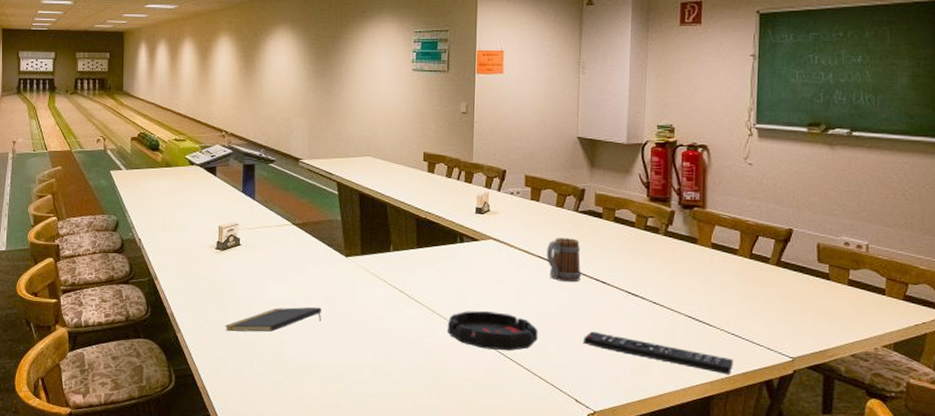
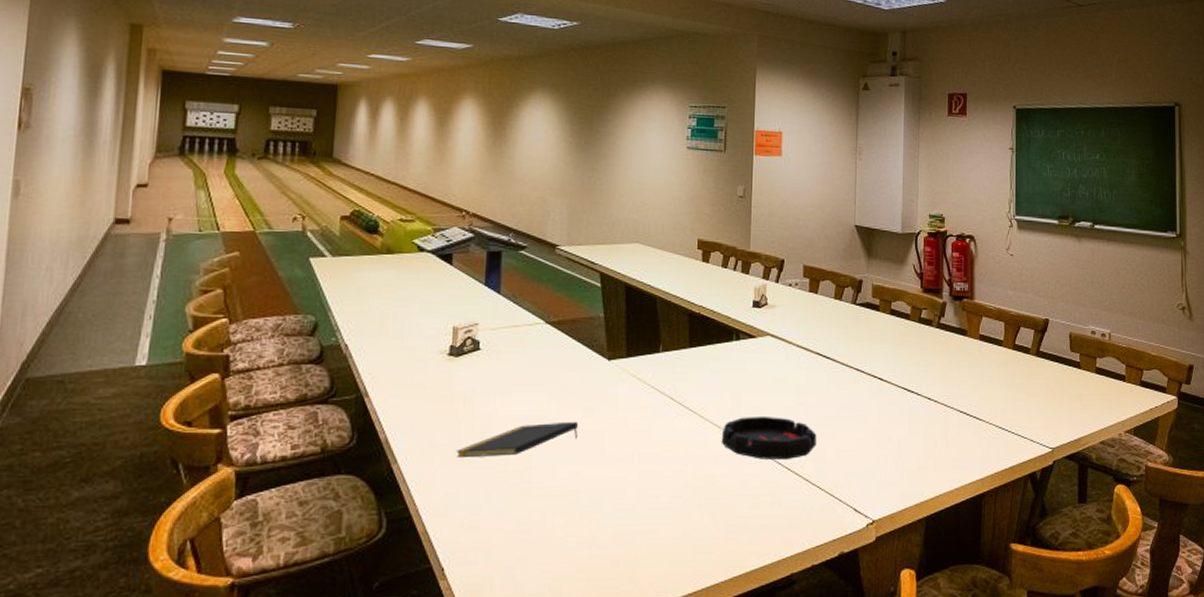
beer mug: present [547,238,582,283] -> none [825,332,860,380]
remote control: present [583,331,733,375] -> none [862,433,1001,470]

